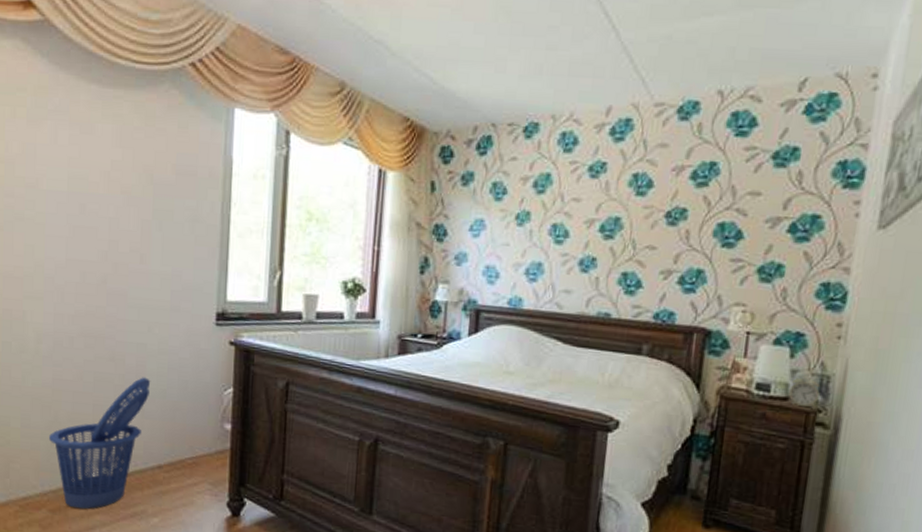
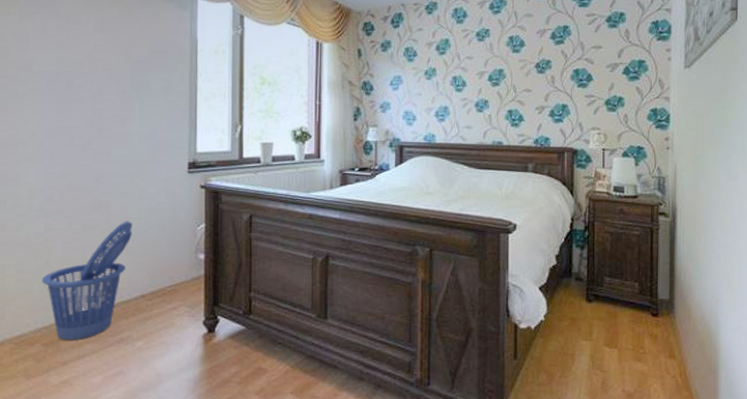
alarm clock: present [788,374,821,408] -> none [637,177,659,202]

